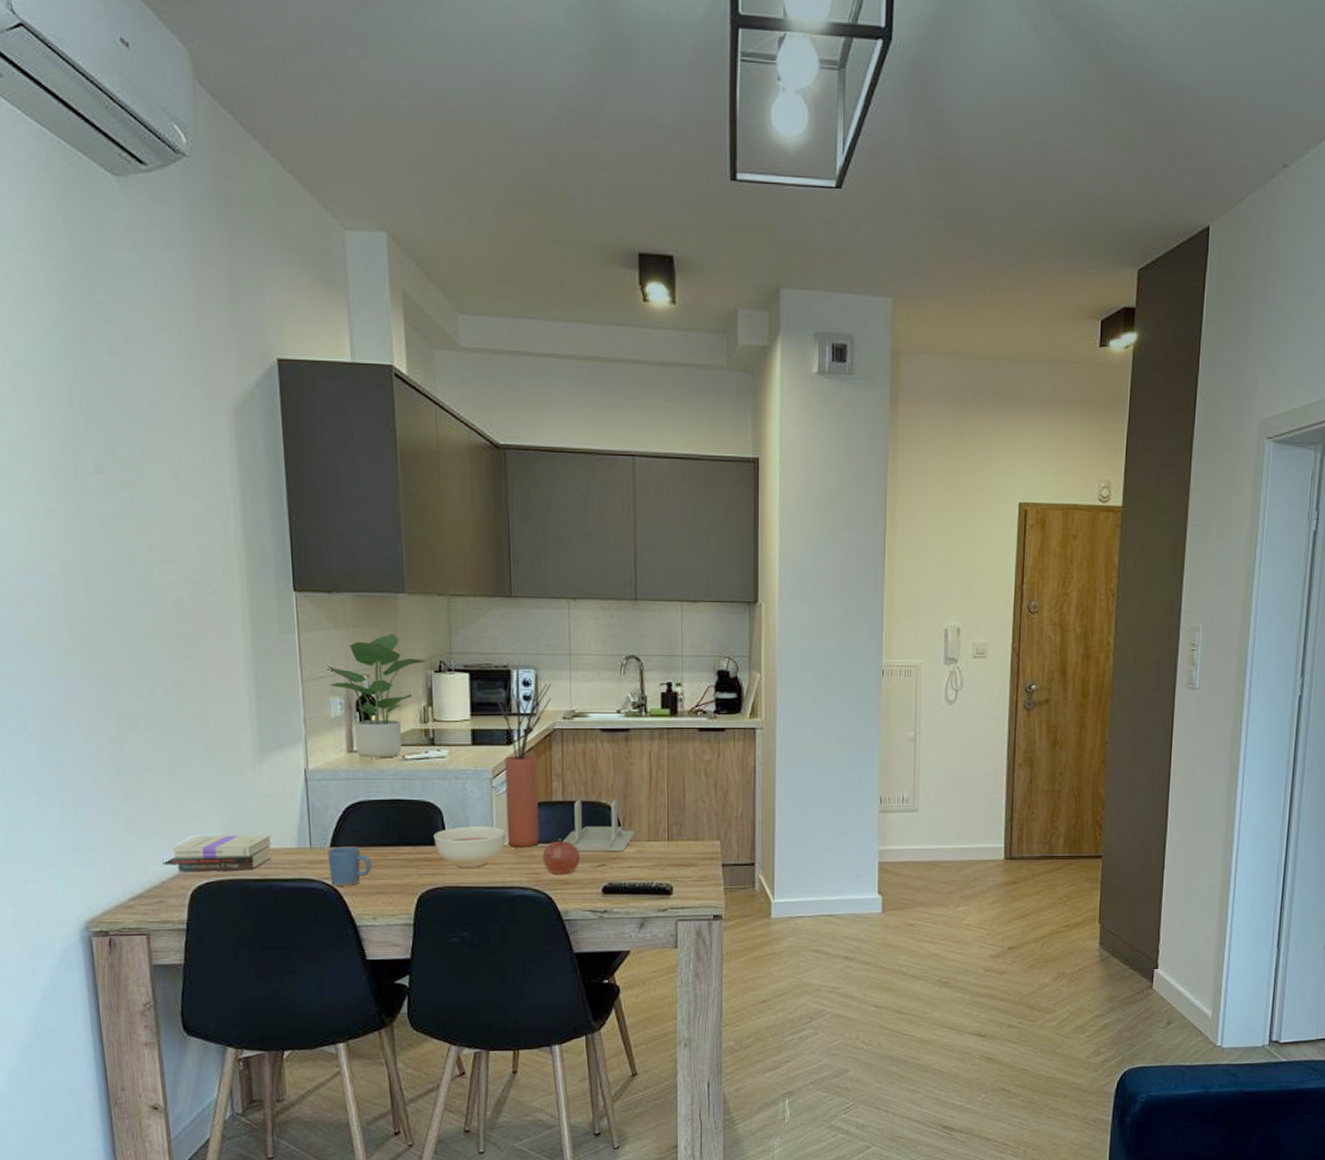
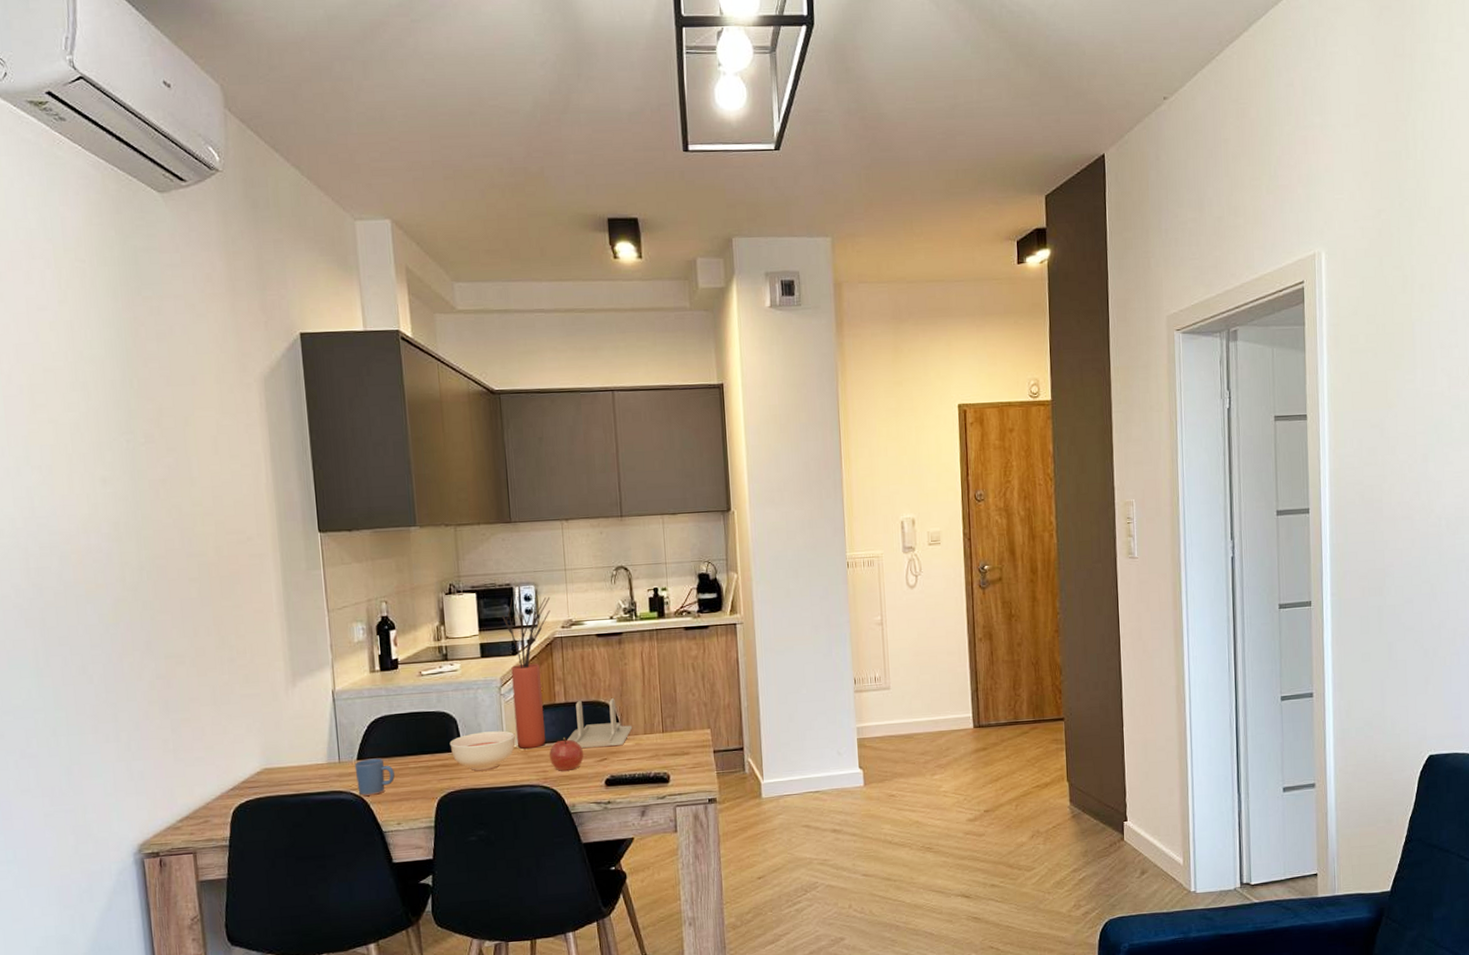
books: present [162,835,272,872] -> none [207,753,305,793]
potted plant: present [328,633,427,758] -> none [350,563,438,677]

